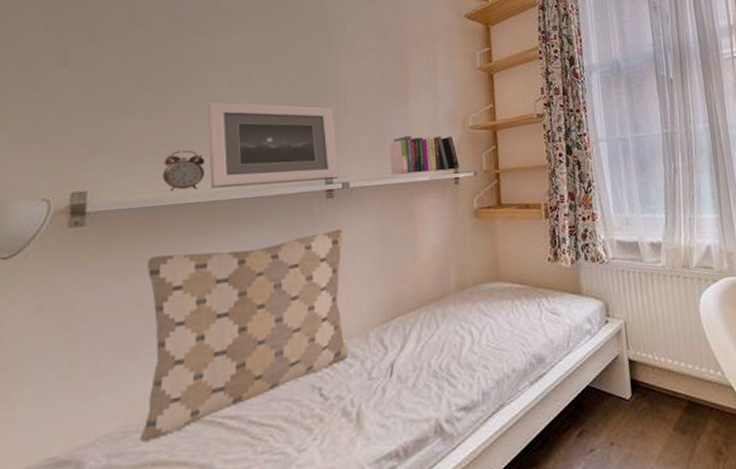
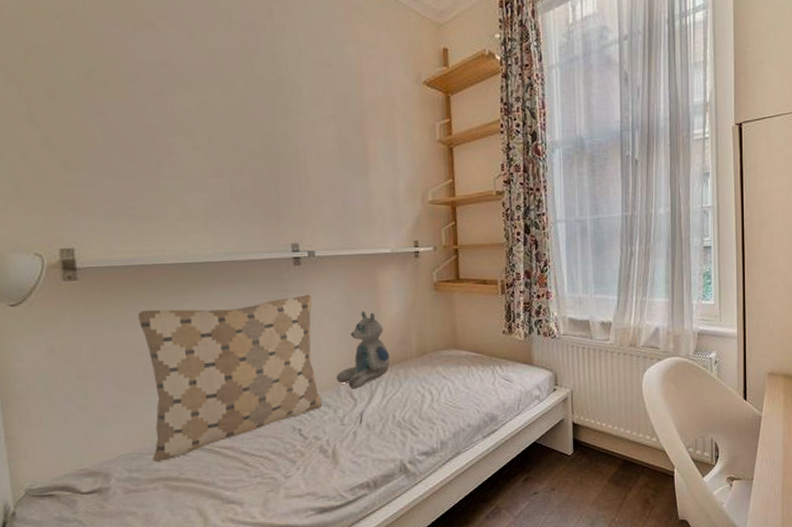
alarm clock: present [162,150,206,191] -> none [139,213,179,252]
picture frame: present [207,102,340,189] -> none [173,166,306,252]
polar bear: none [365,244,426,335] -> present [336,311,390,389]
books: present [389,136,459,175] -> none [350,208,419,246]

